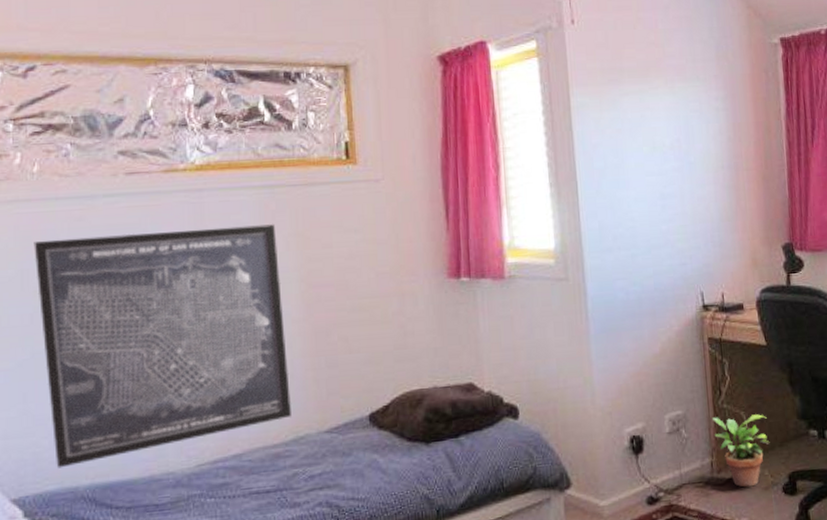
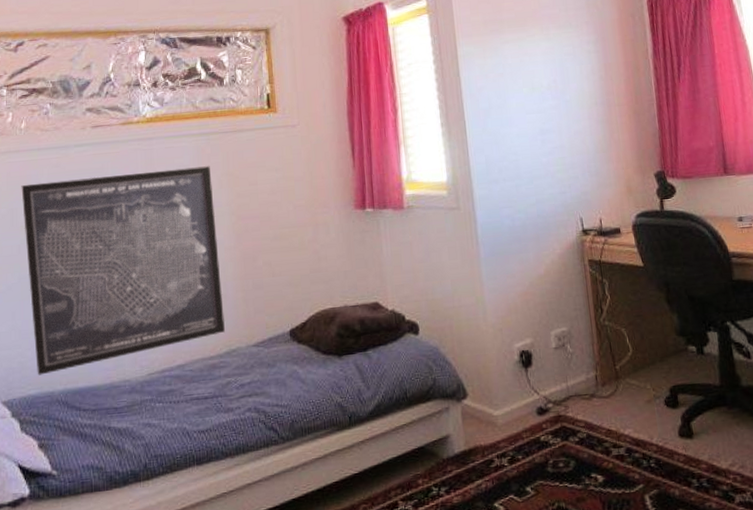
potted plant: present [711,414,770,488] -> none [594,331,651,400]

